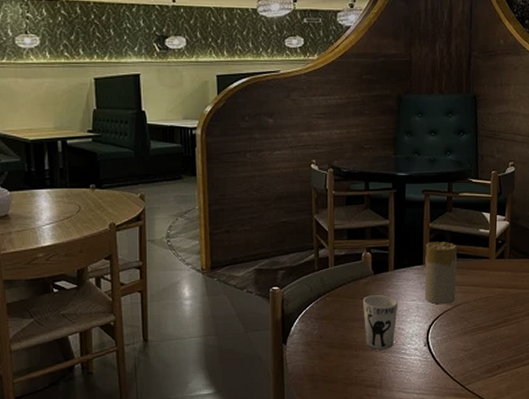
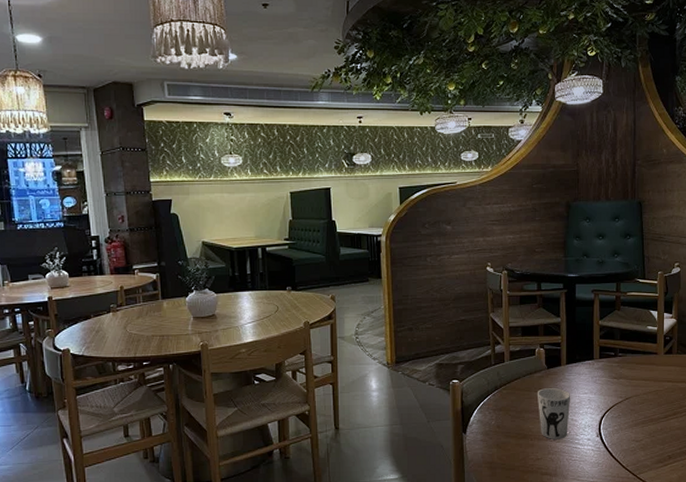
candle: present [424,242,458,305] -> none [596,338,627,398]

